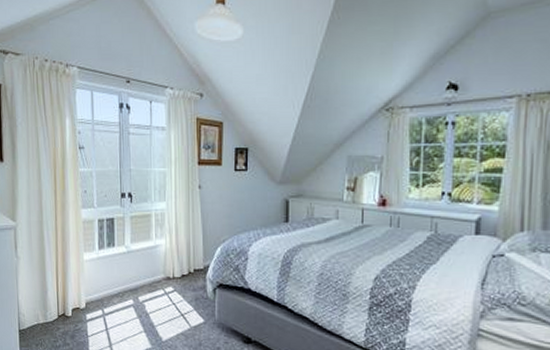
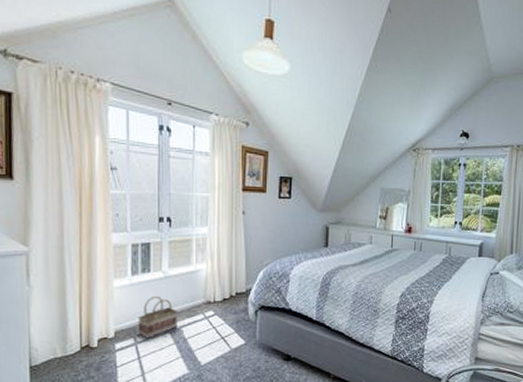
basket: none [105,269,140,311] -> present [138,295,178,339]

